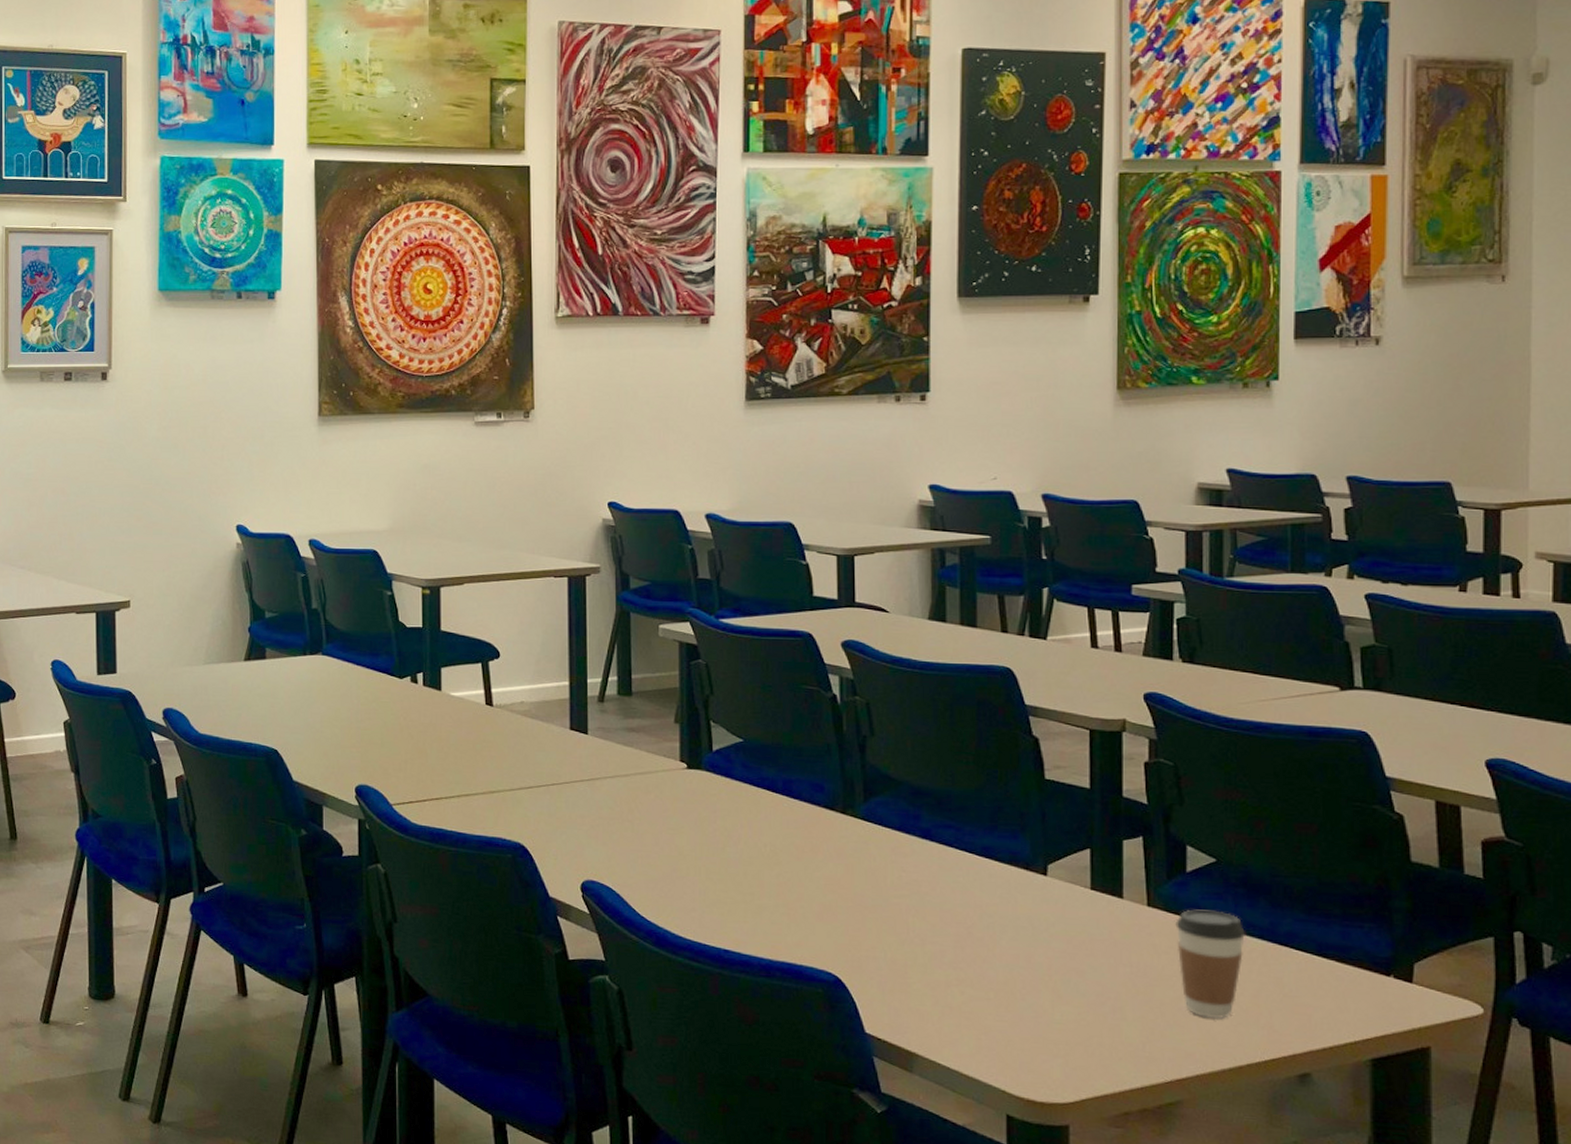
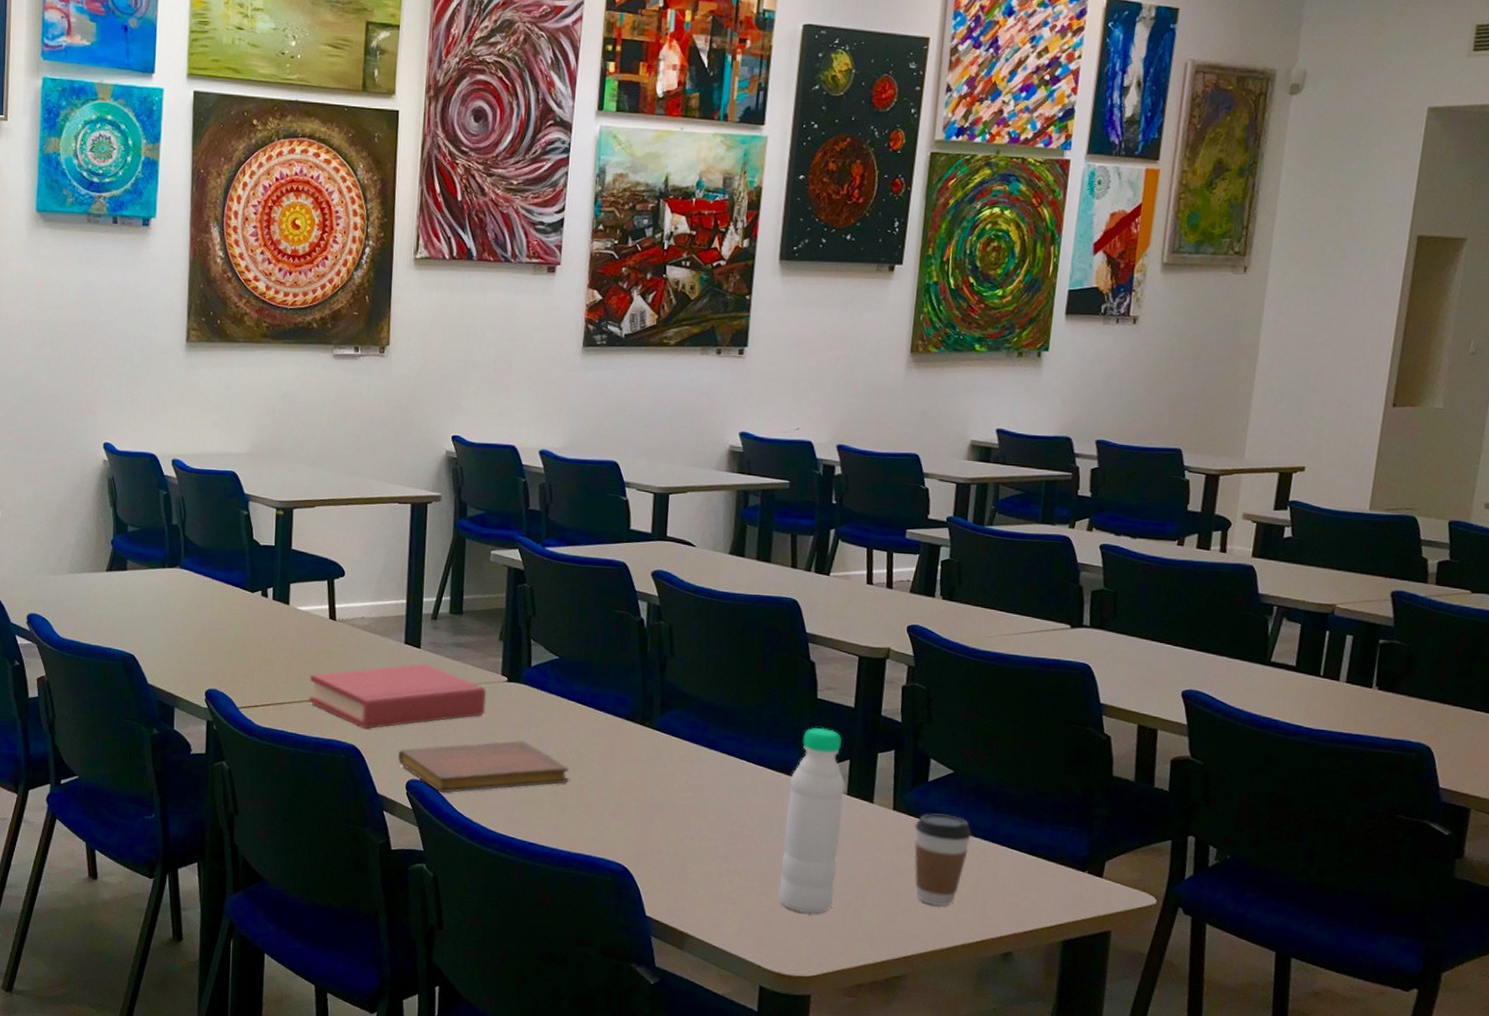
hardback book: none [468,750,665,825] -> present [308,663,487,729]
notebook: none [569,834,764,895] -> present [397,740,569,793]
water bottle: none [1019,812,1088,1029] -> present [778,727,846,914]

